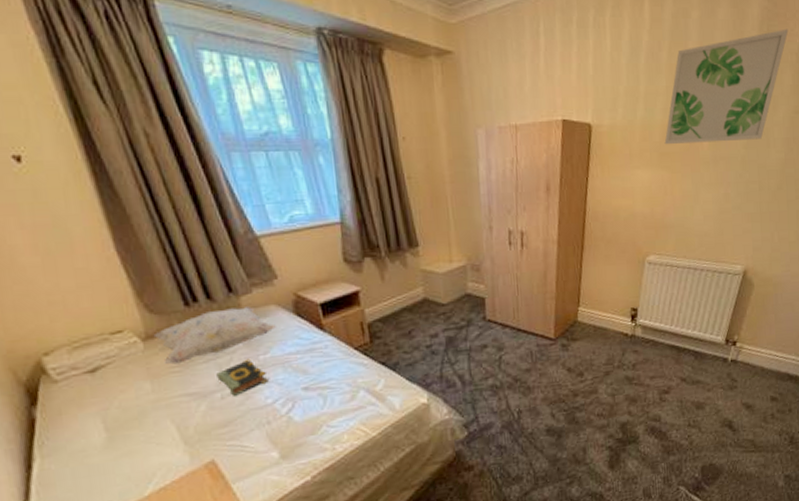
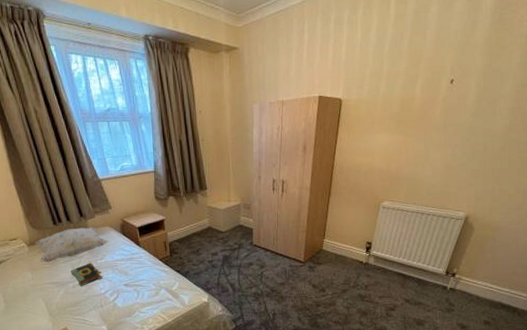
wall art: present [664,29,789,145] -> none [402,16,519,115]

